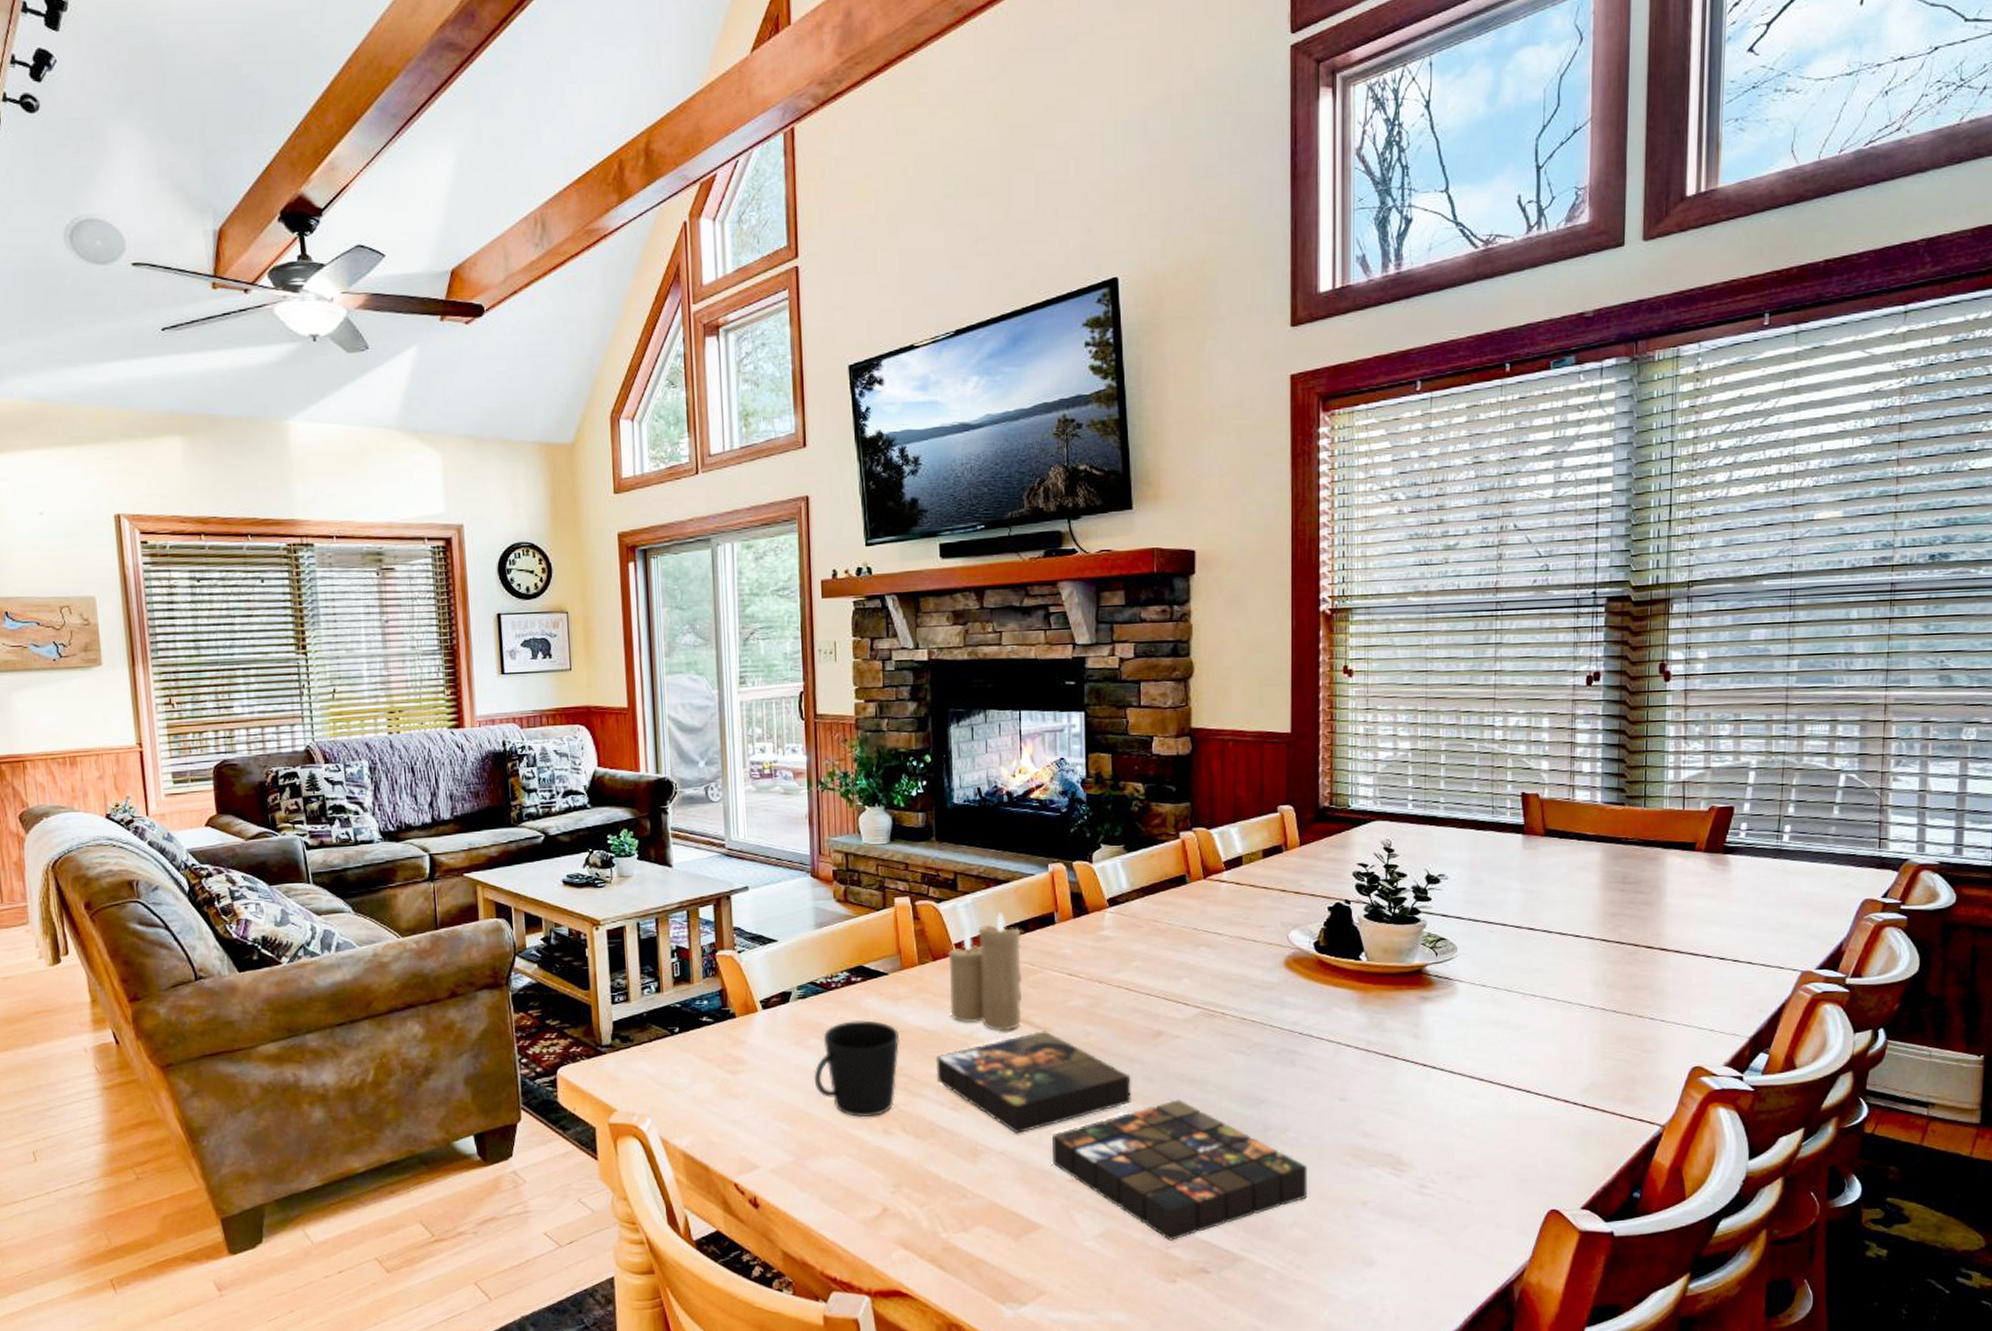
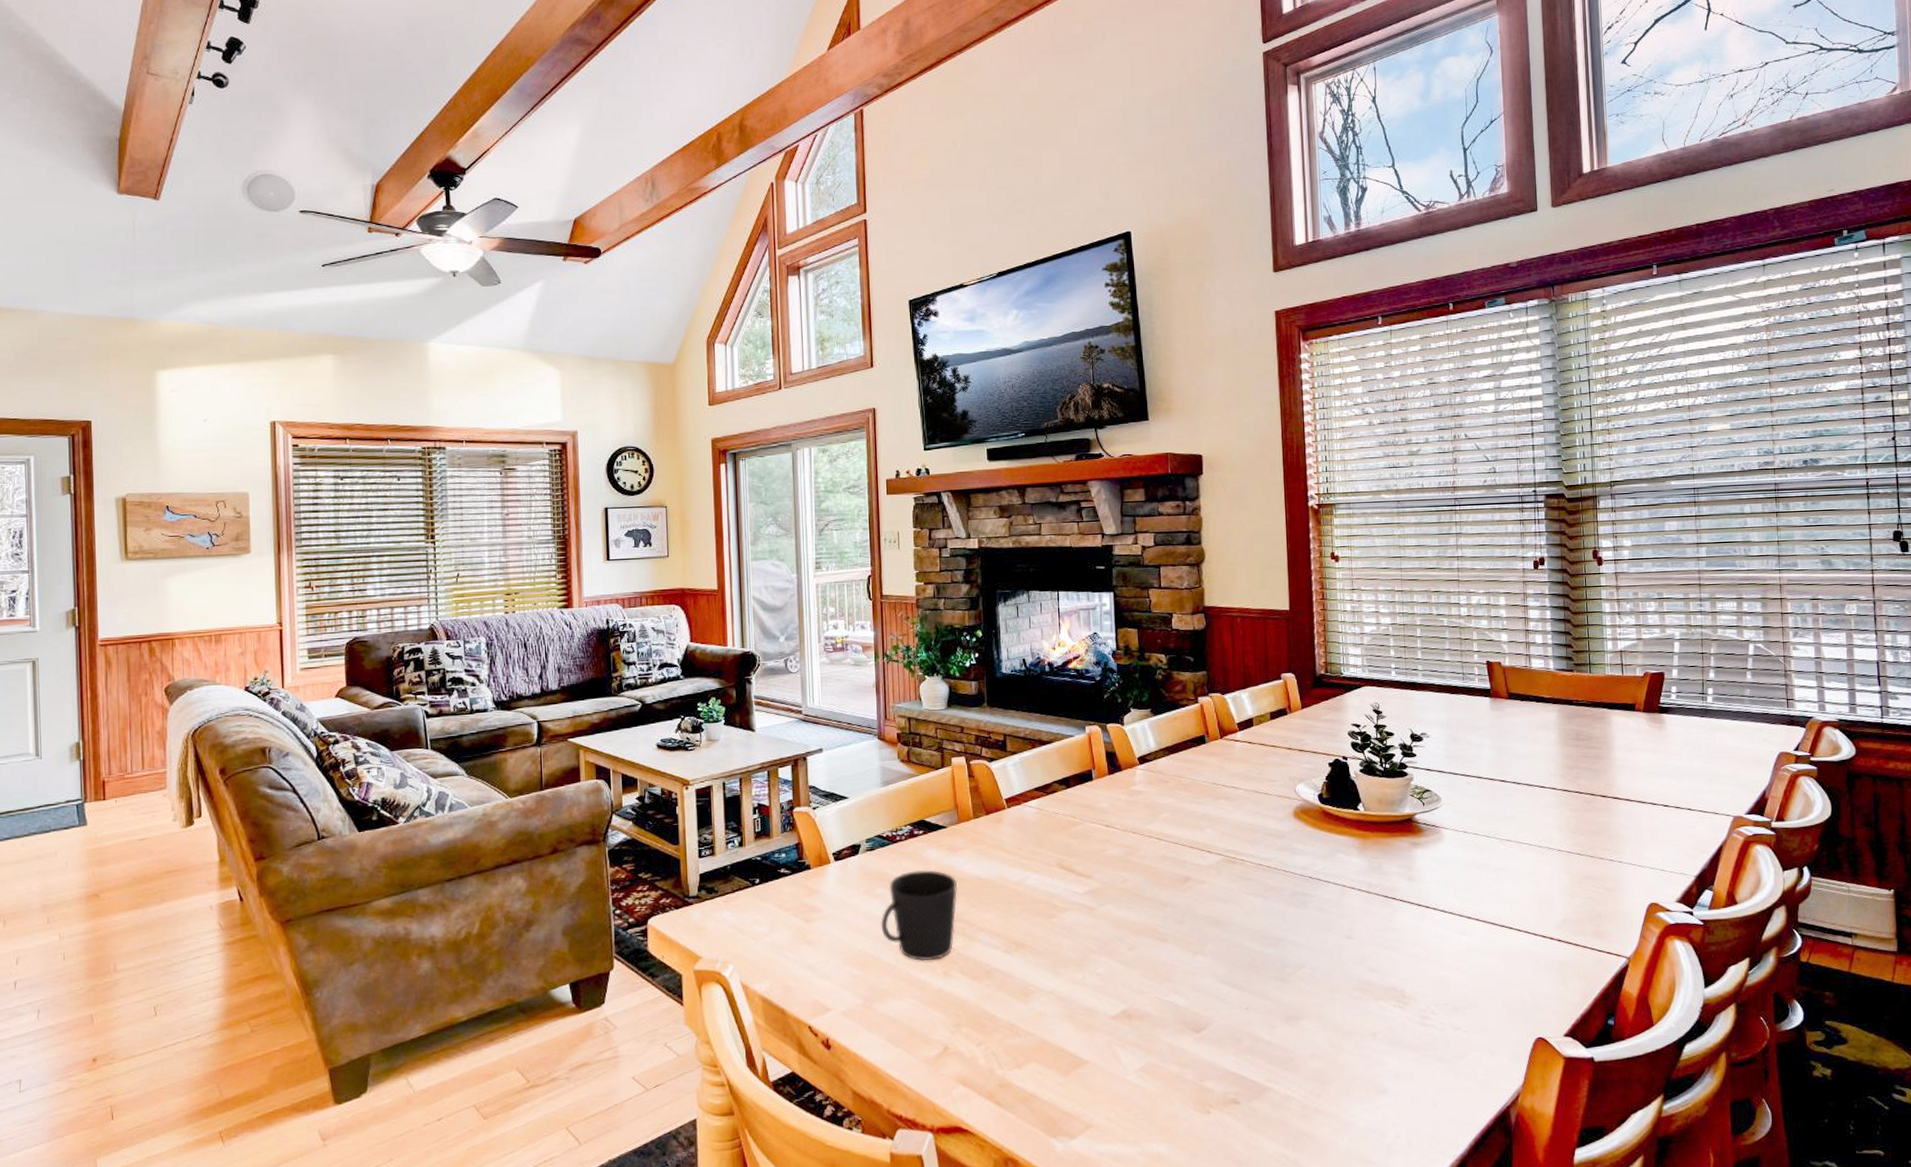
board game: present [935,1031,1307,1241] -> none [989,878,1323,1073]
candle: present [948,913,1022,1032] -> none [1000,770,1066,879]

